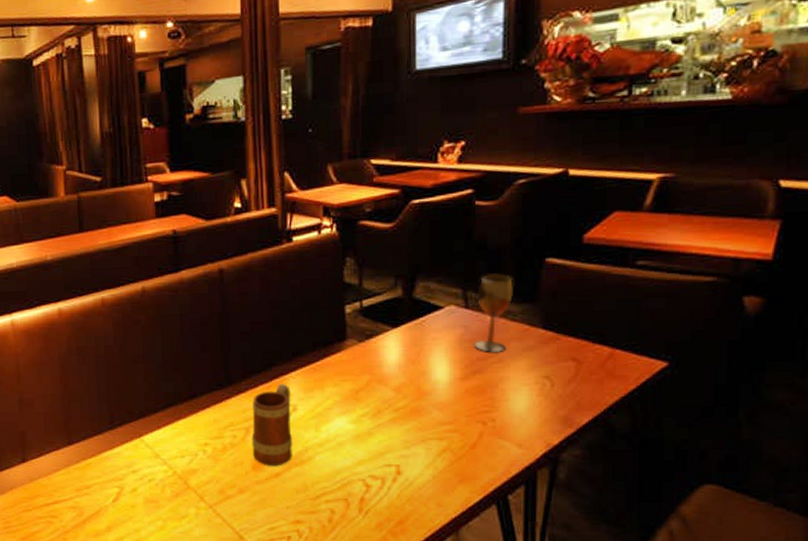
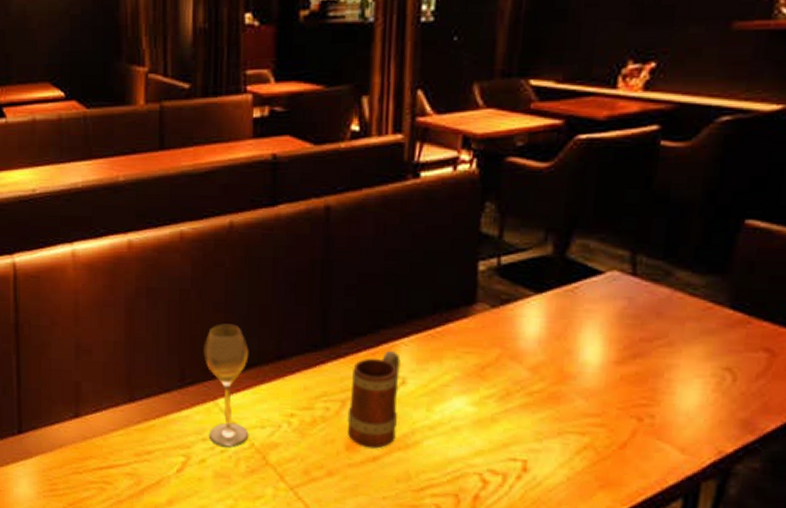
wineglass: none [128,372,171,475] -> present [203,323,249,446]
wine glass: present [475,273,513,354] -> none [638,234,699,334]

